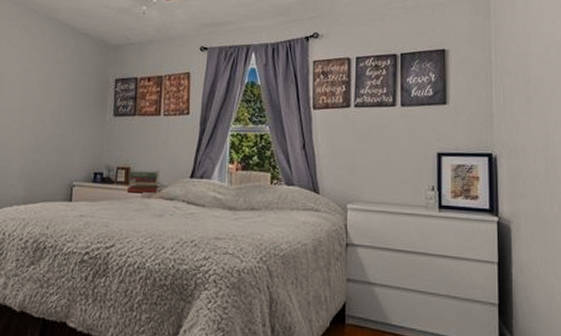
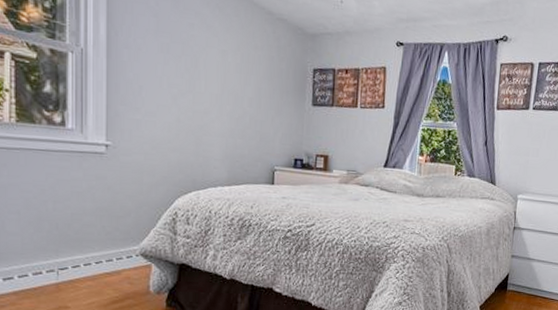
books: present [127,169,160,194] -> none [326,157,356,181]

